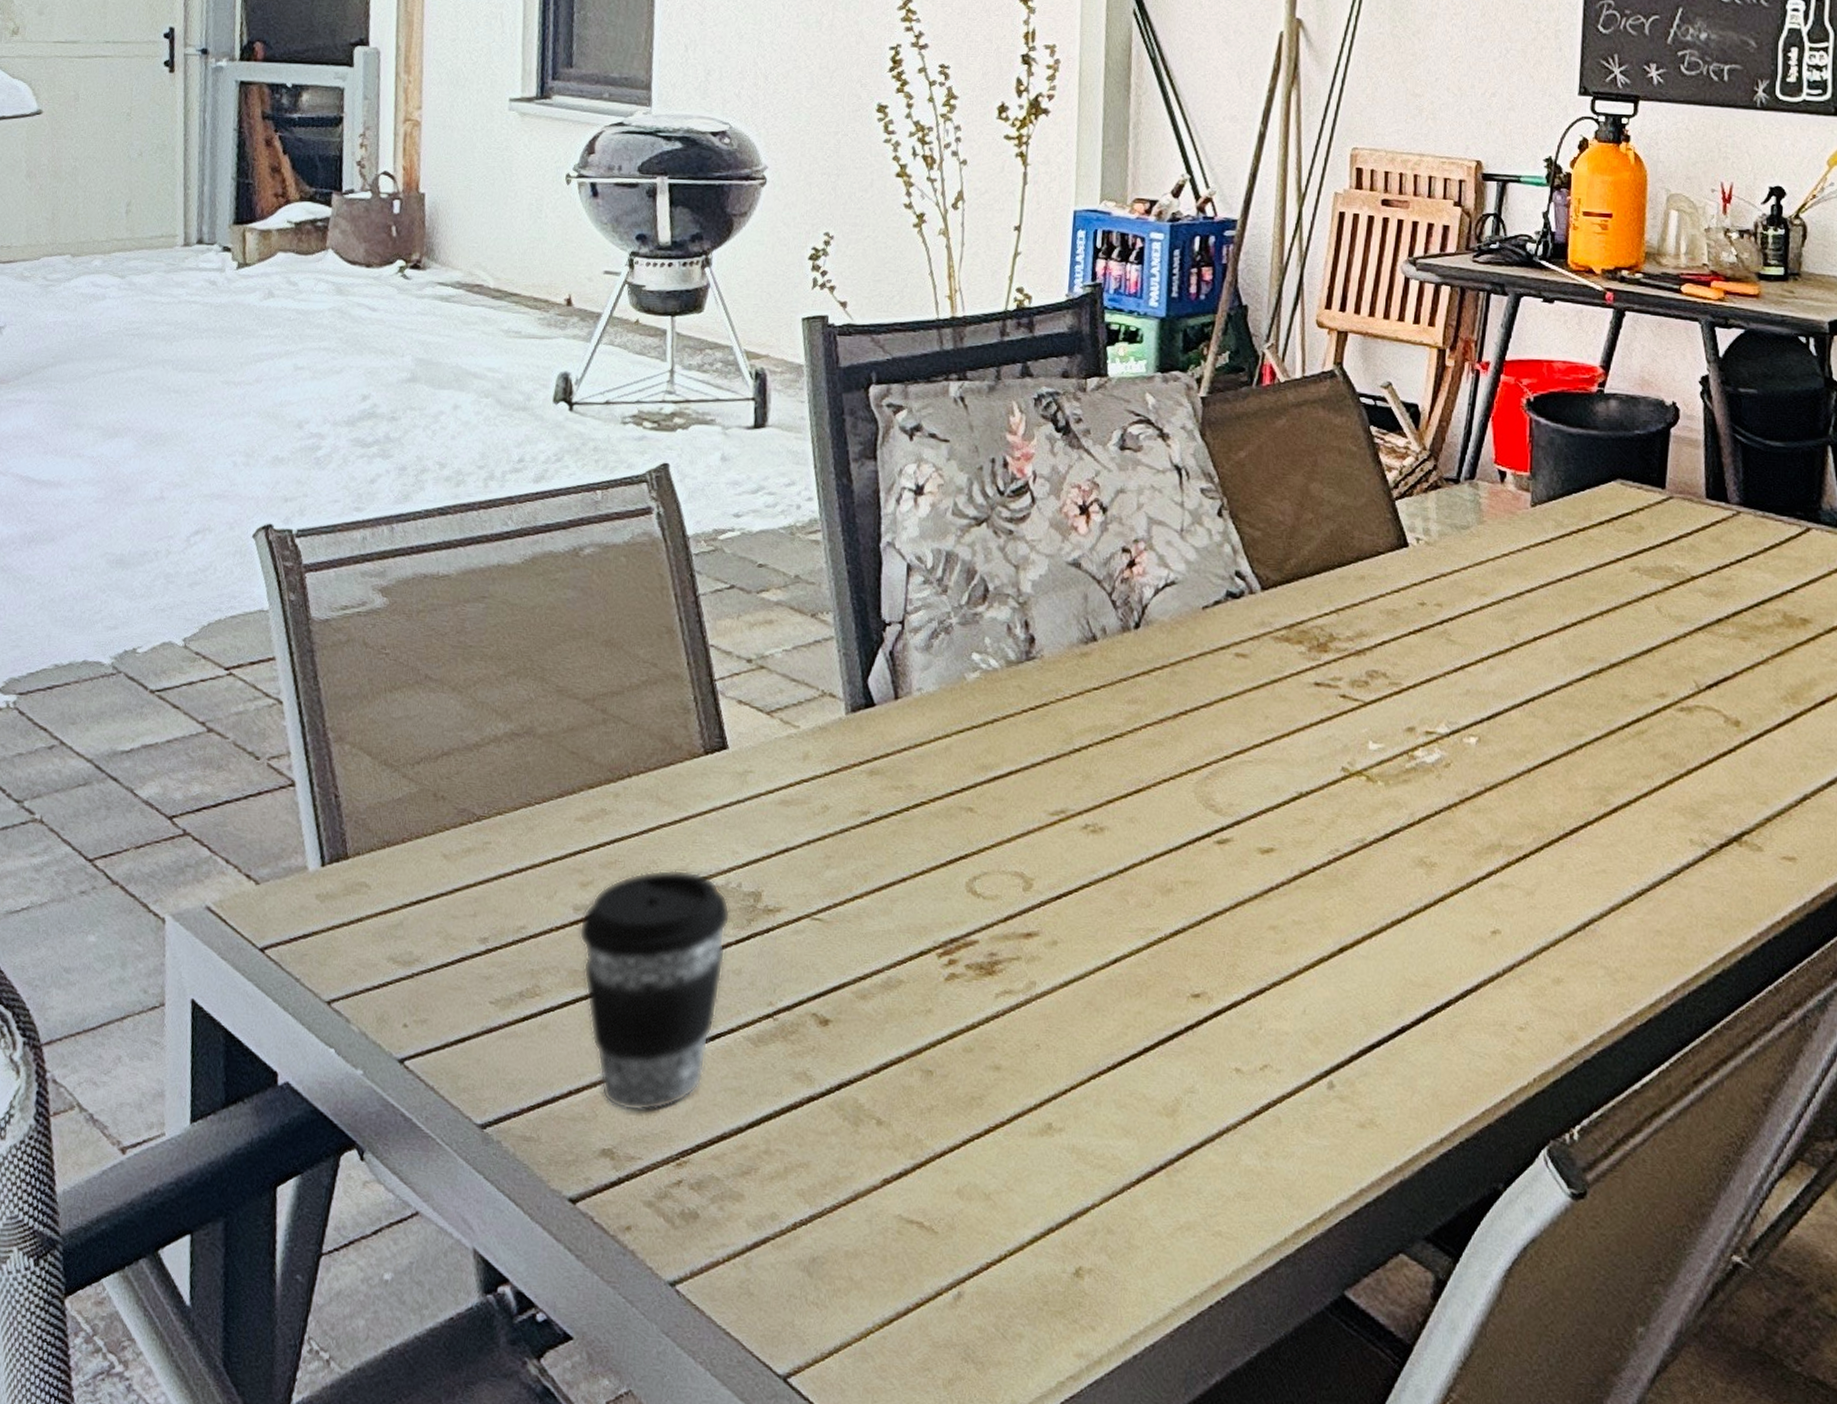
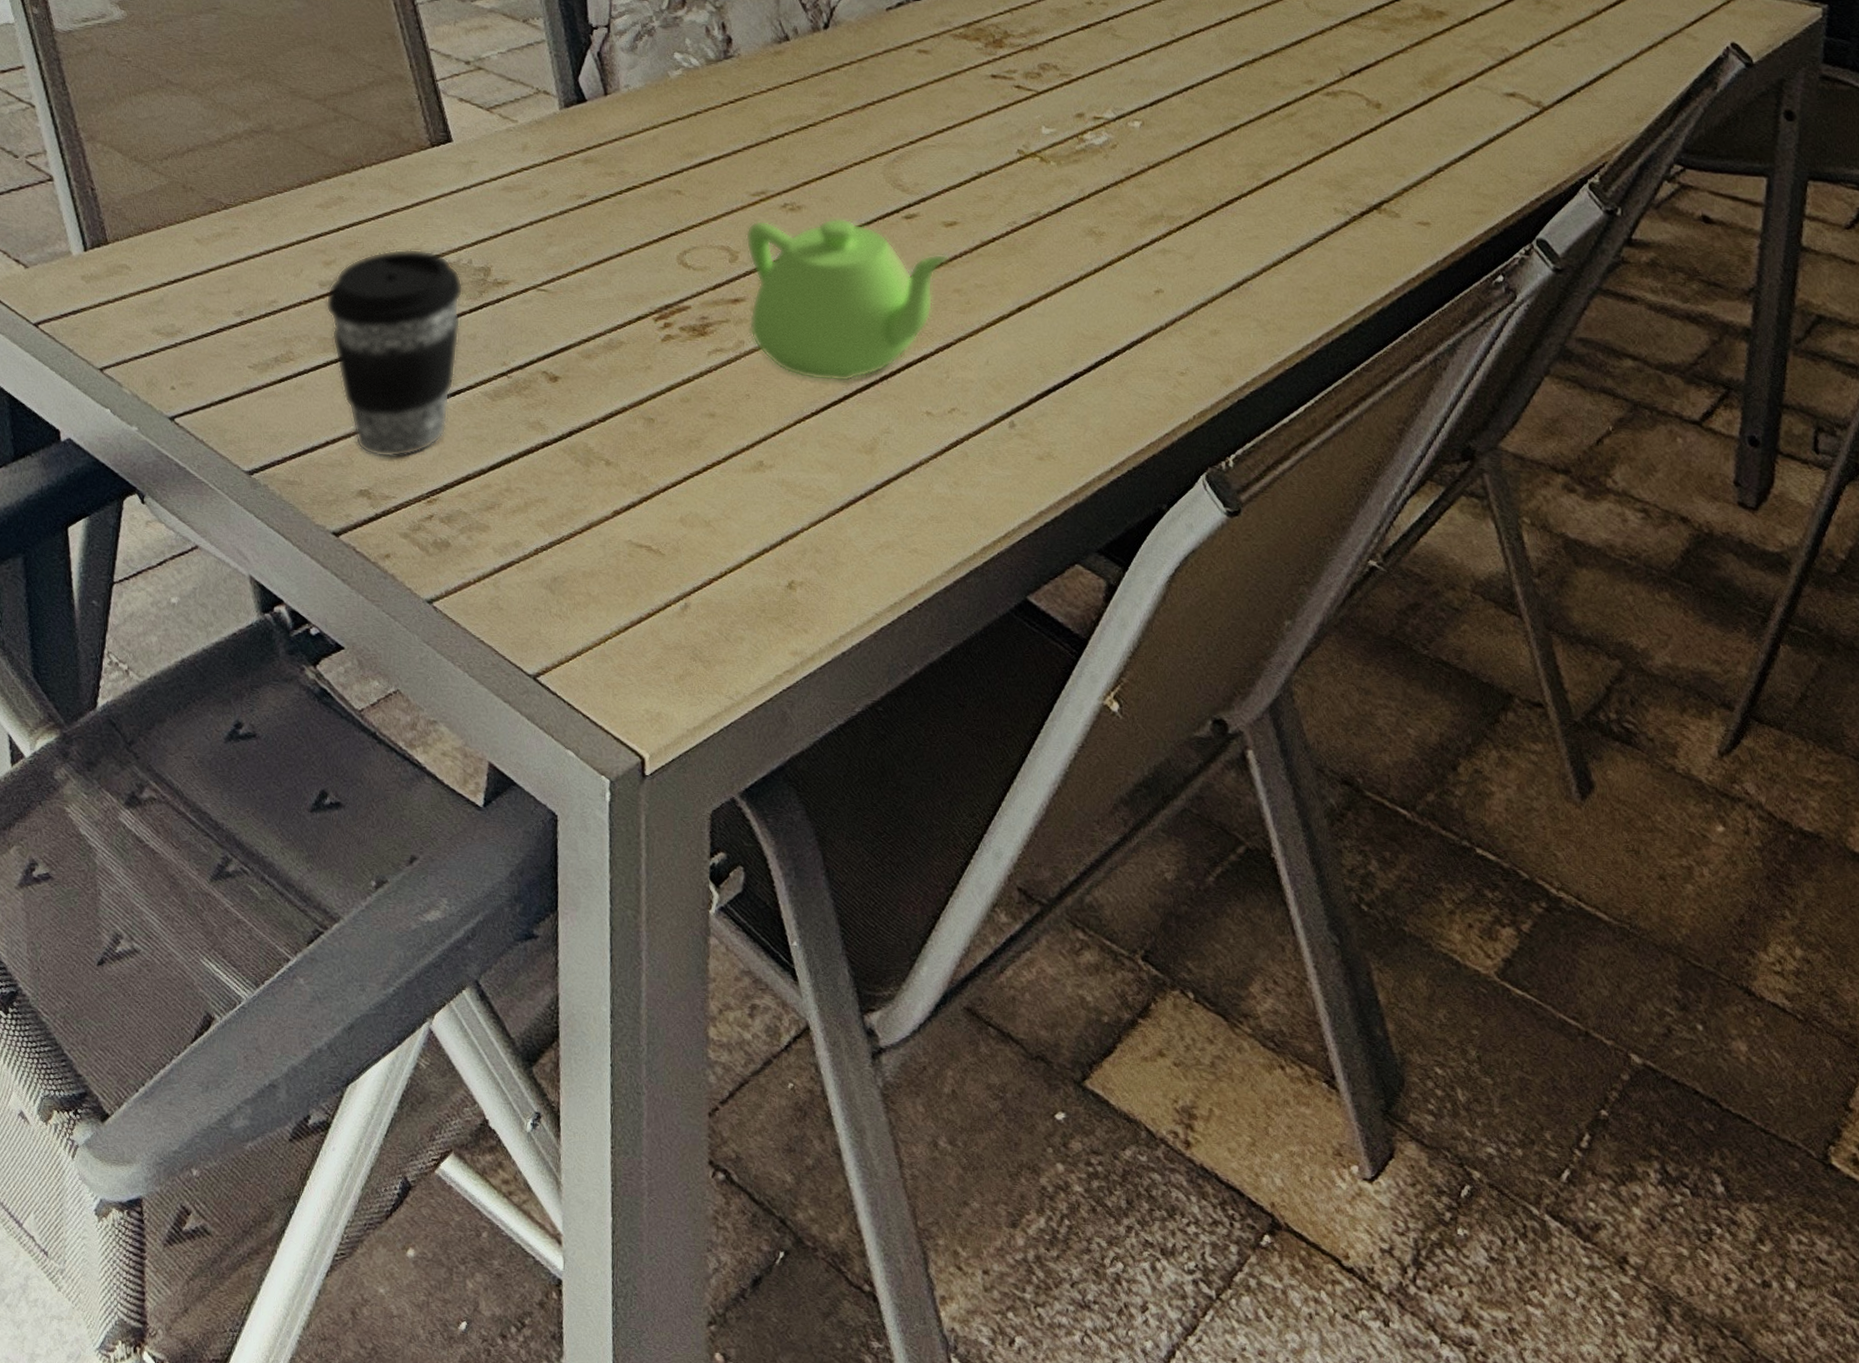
teapot: none [1041,841,1264,1032] -> present [745,217,948,382]

